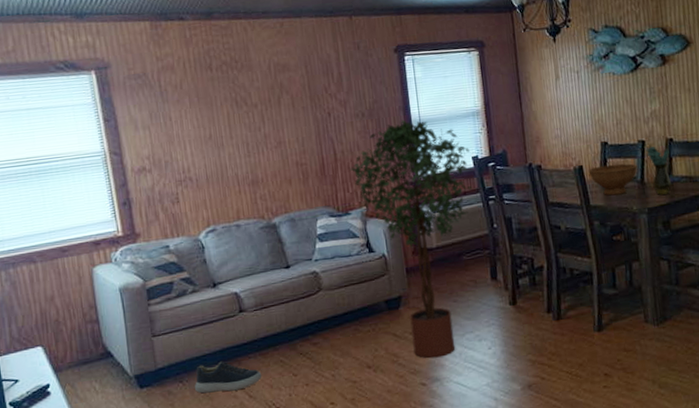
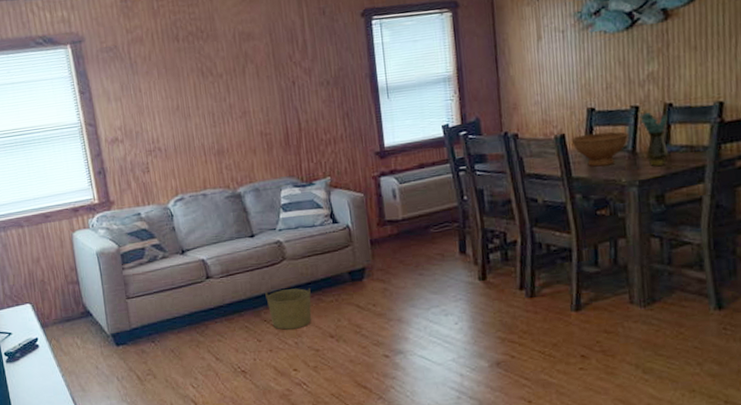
shoe: present [194,361,262,394] -> none [165,324,228,354]
basket: none [301,318,348,363] -> present [265,287,311,330]
potted tree: present [349,119,472,358] -> none [313,87,441,331]

